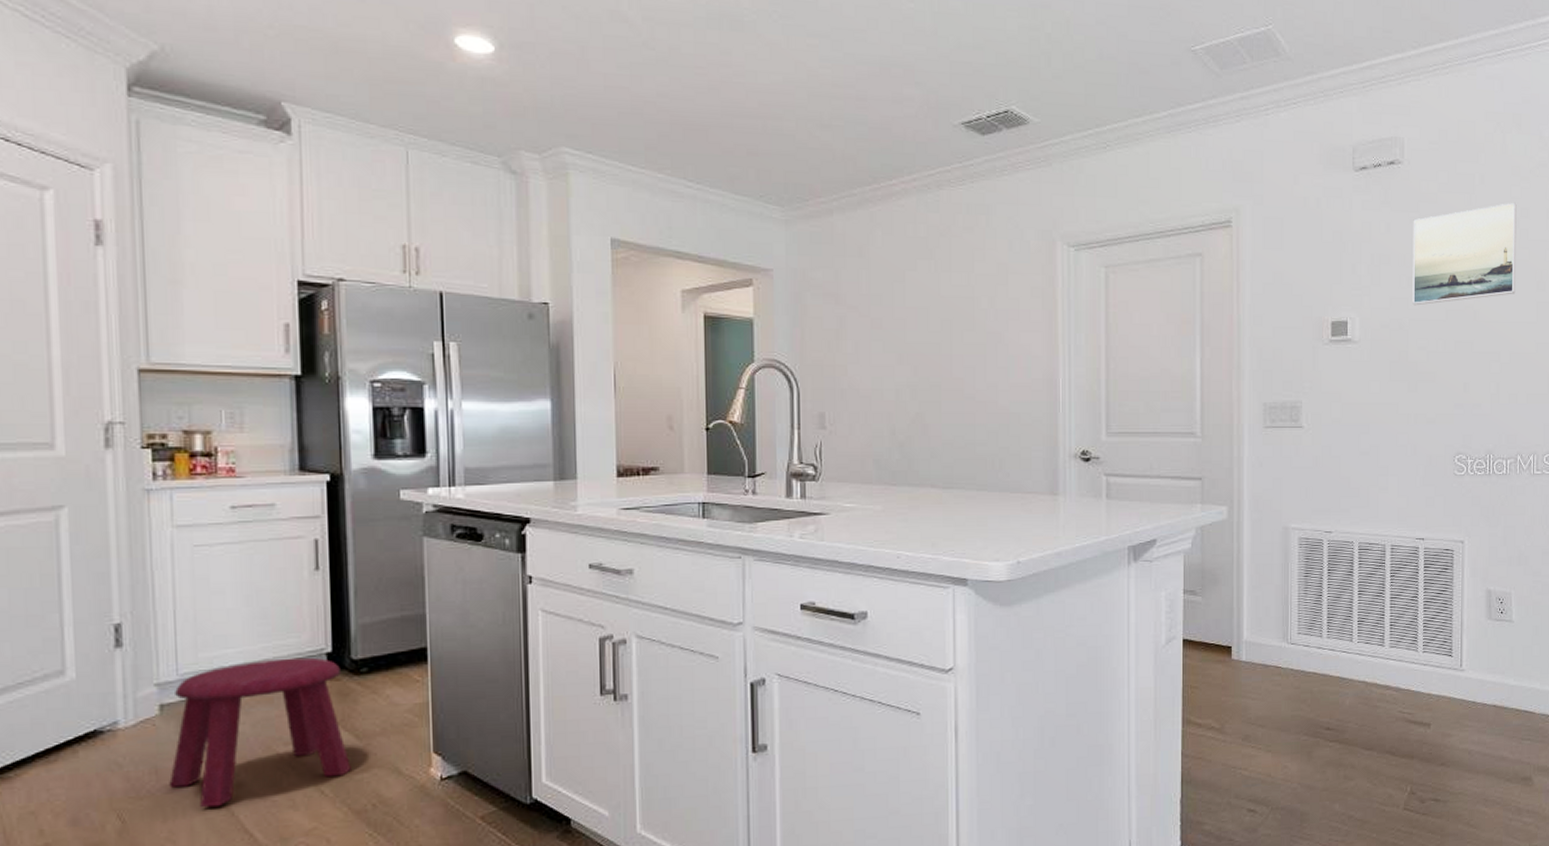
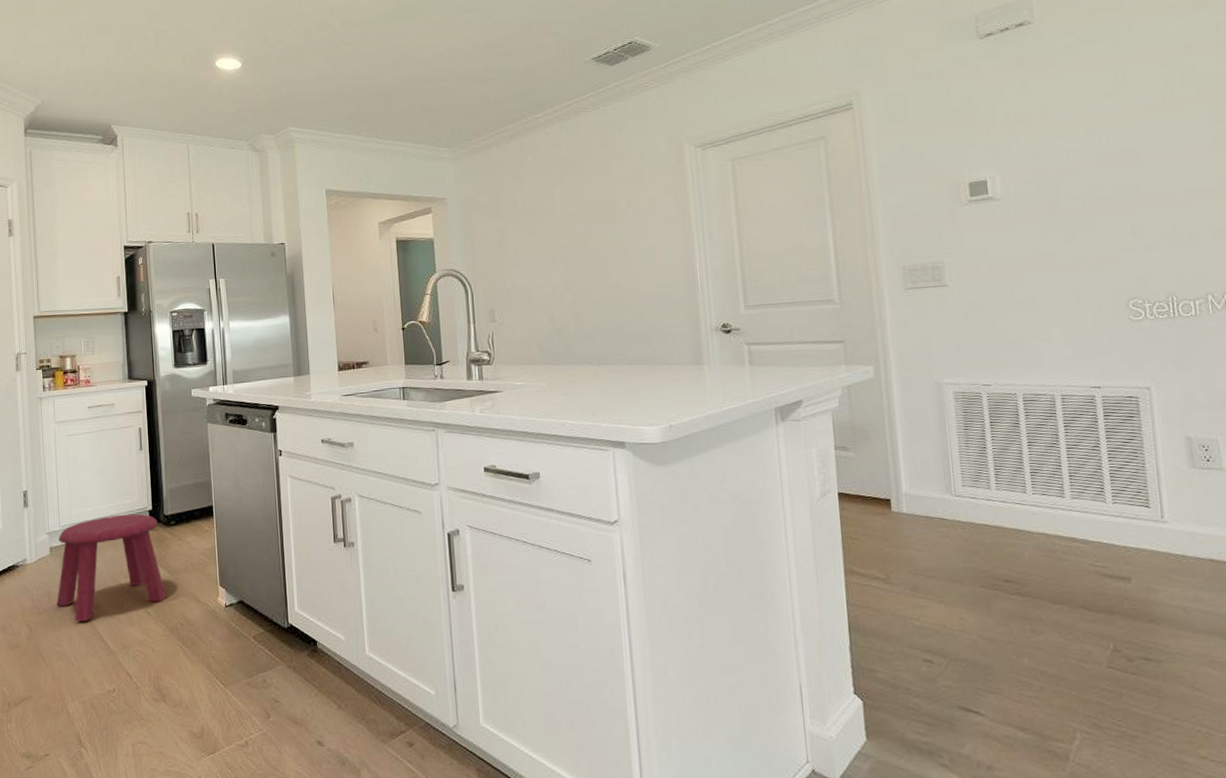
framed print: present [1412,202,1517,306] -> none [1051,40,1185,157]

